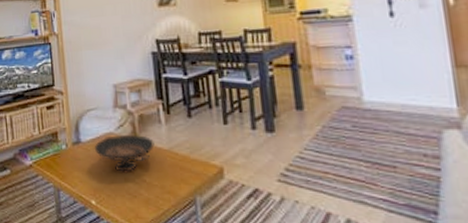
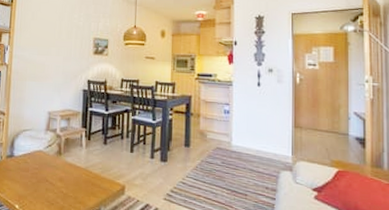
decorative bowl: present [94,135,155,174] -> none [24,152,74,185]

